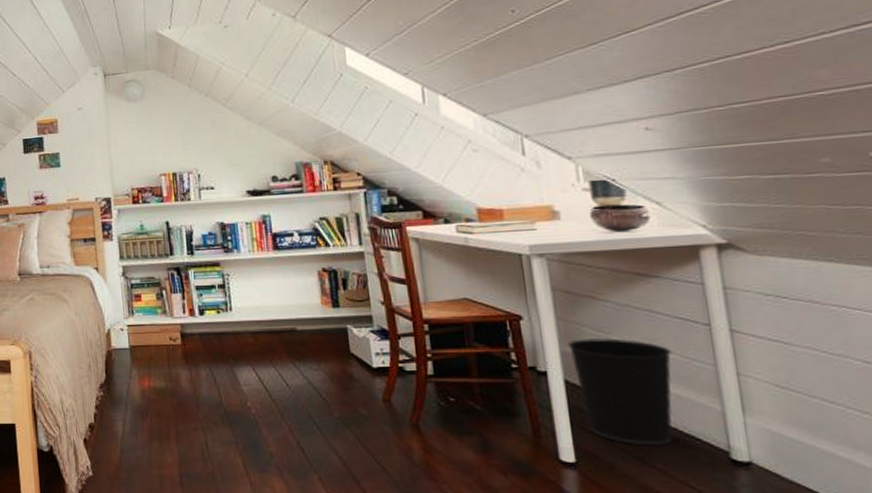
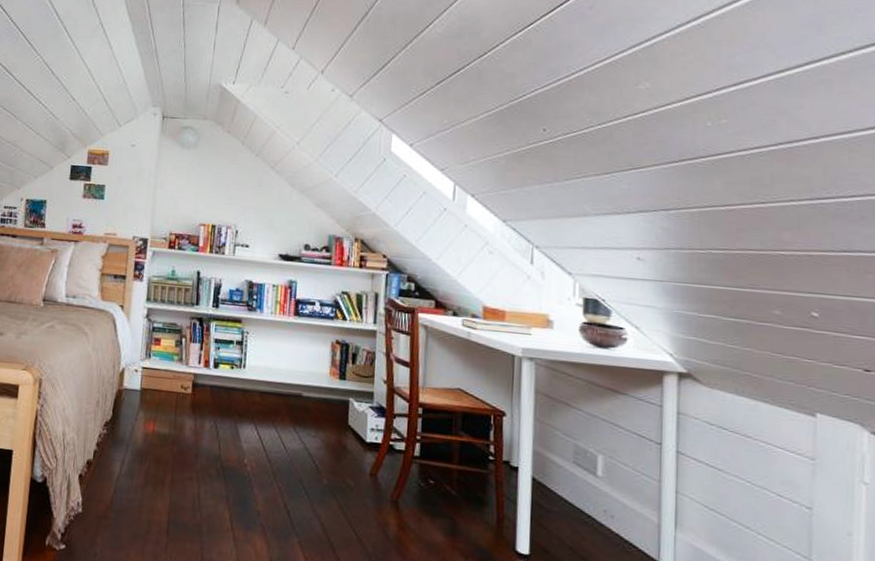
wastebasket: present [567,338,673,446] -> none [540,441,626,549]

